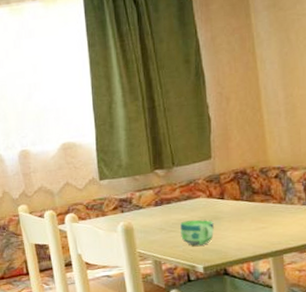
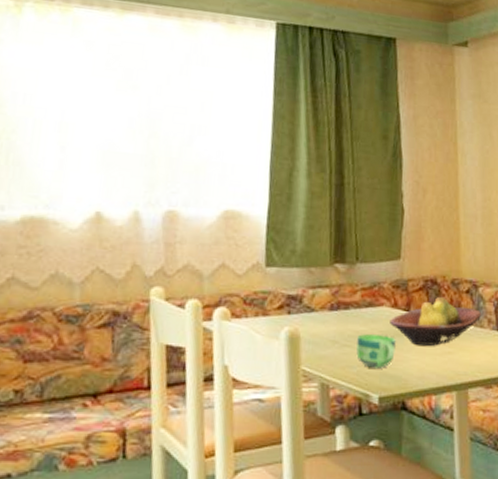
fruit bowl: none [207,183,292,225] -> present [390,296,482,347]

